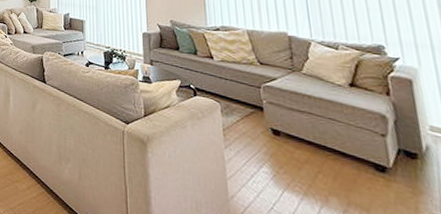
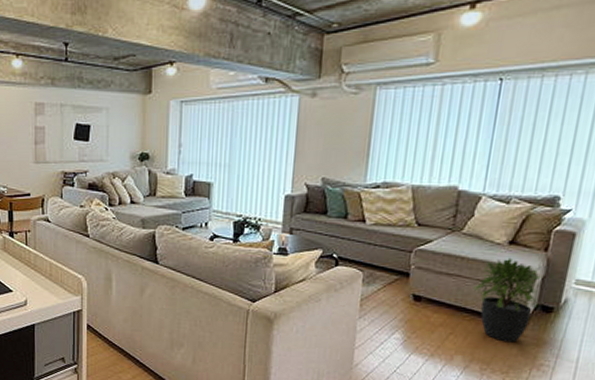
potted plant: none [327,99,400,189] -> present [473,257,542,343]

